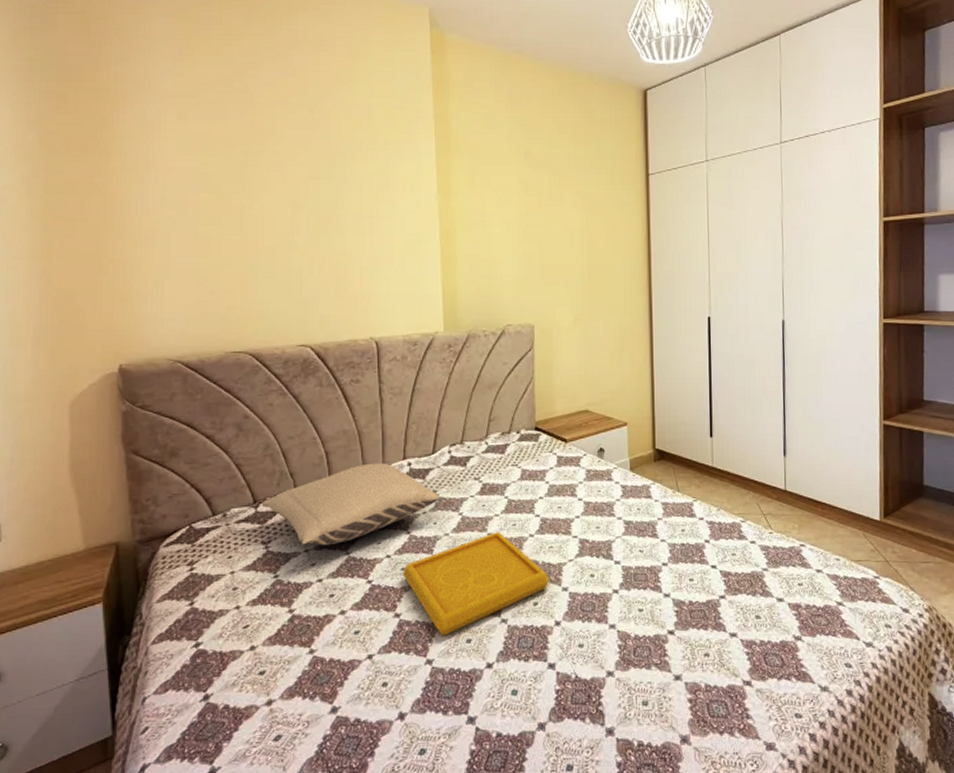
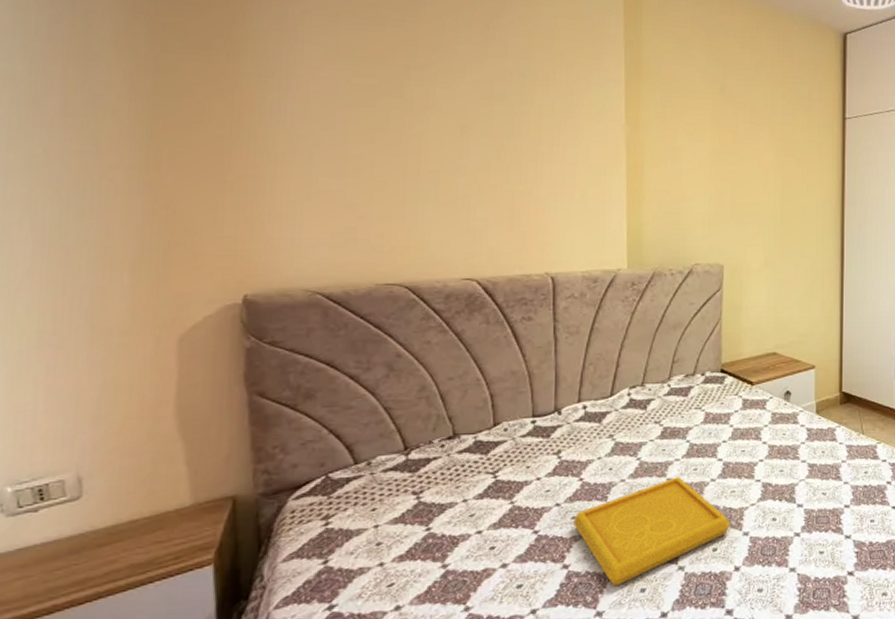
pillow: present [263,463,439,547] -> none [415,406,616,496]

